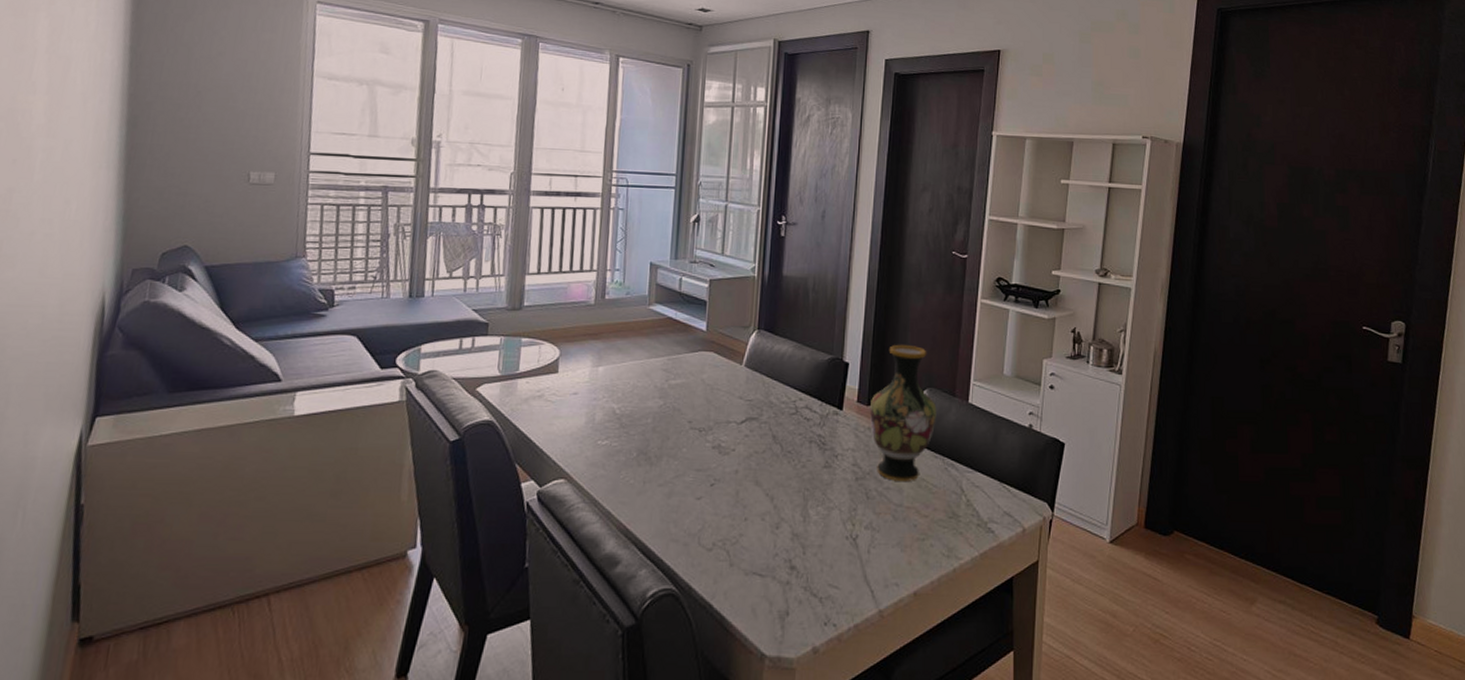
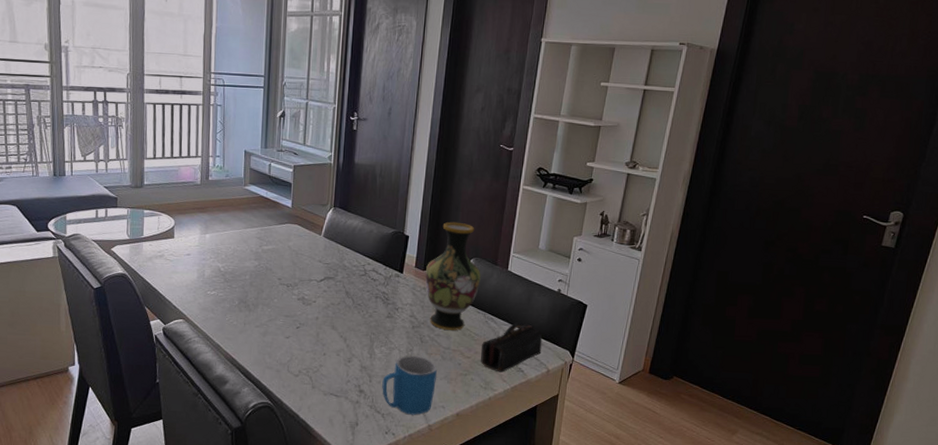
mug: none [819,517,887,598] -> present [382,355,437,415]
pencil case: none [941,468,1015,535] -> present [481,322,543,373]

